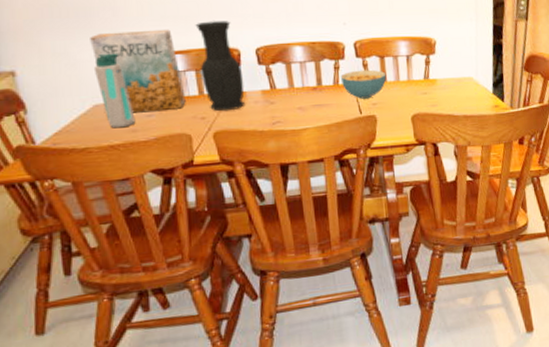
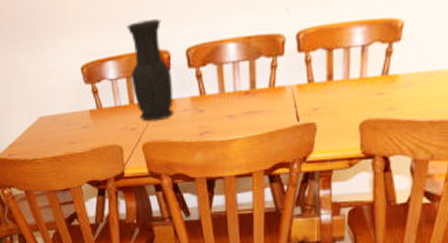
cereal box: present [90,29,186,113] -> none [33,34,118,125]
water bottle: present [93,53,136,129] -> none [37,63,74,140]
cereal bowl: present [340,69,387,99] -> none [277,66,333,104]

